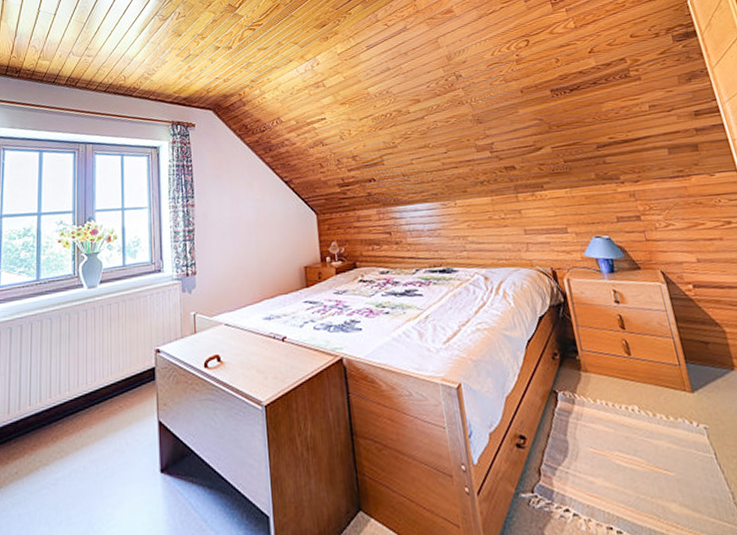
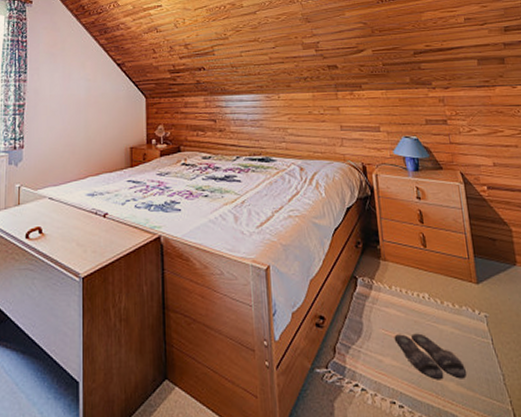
slippers: none [604,450,690,502] -> present [394,333,466,380]

